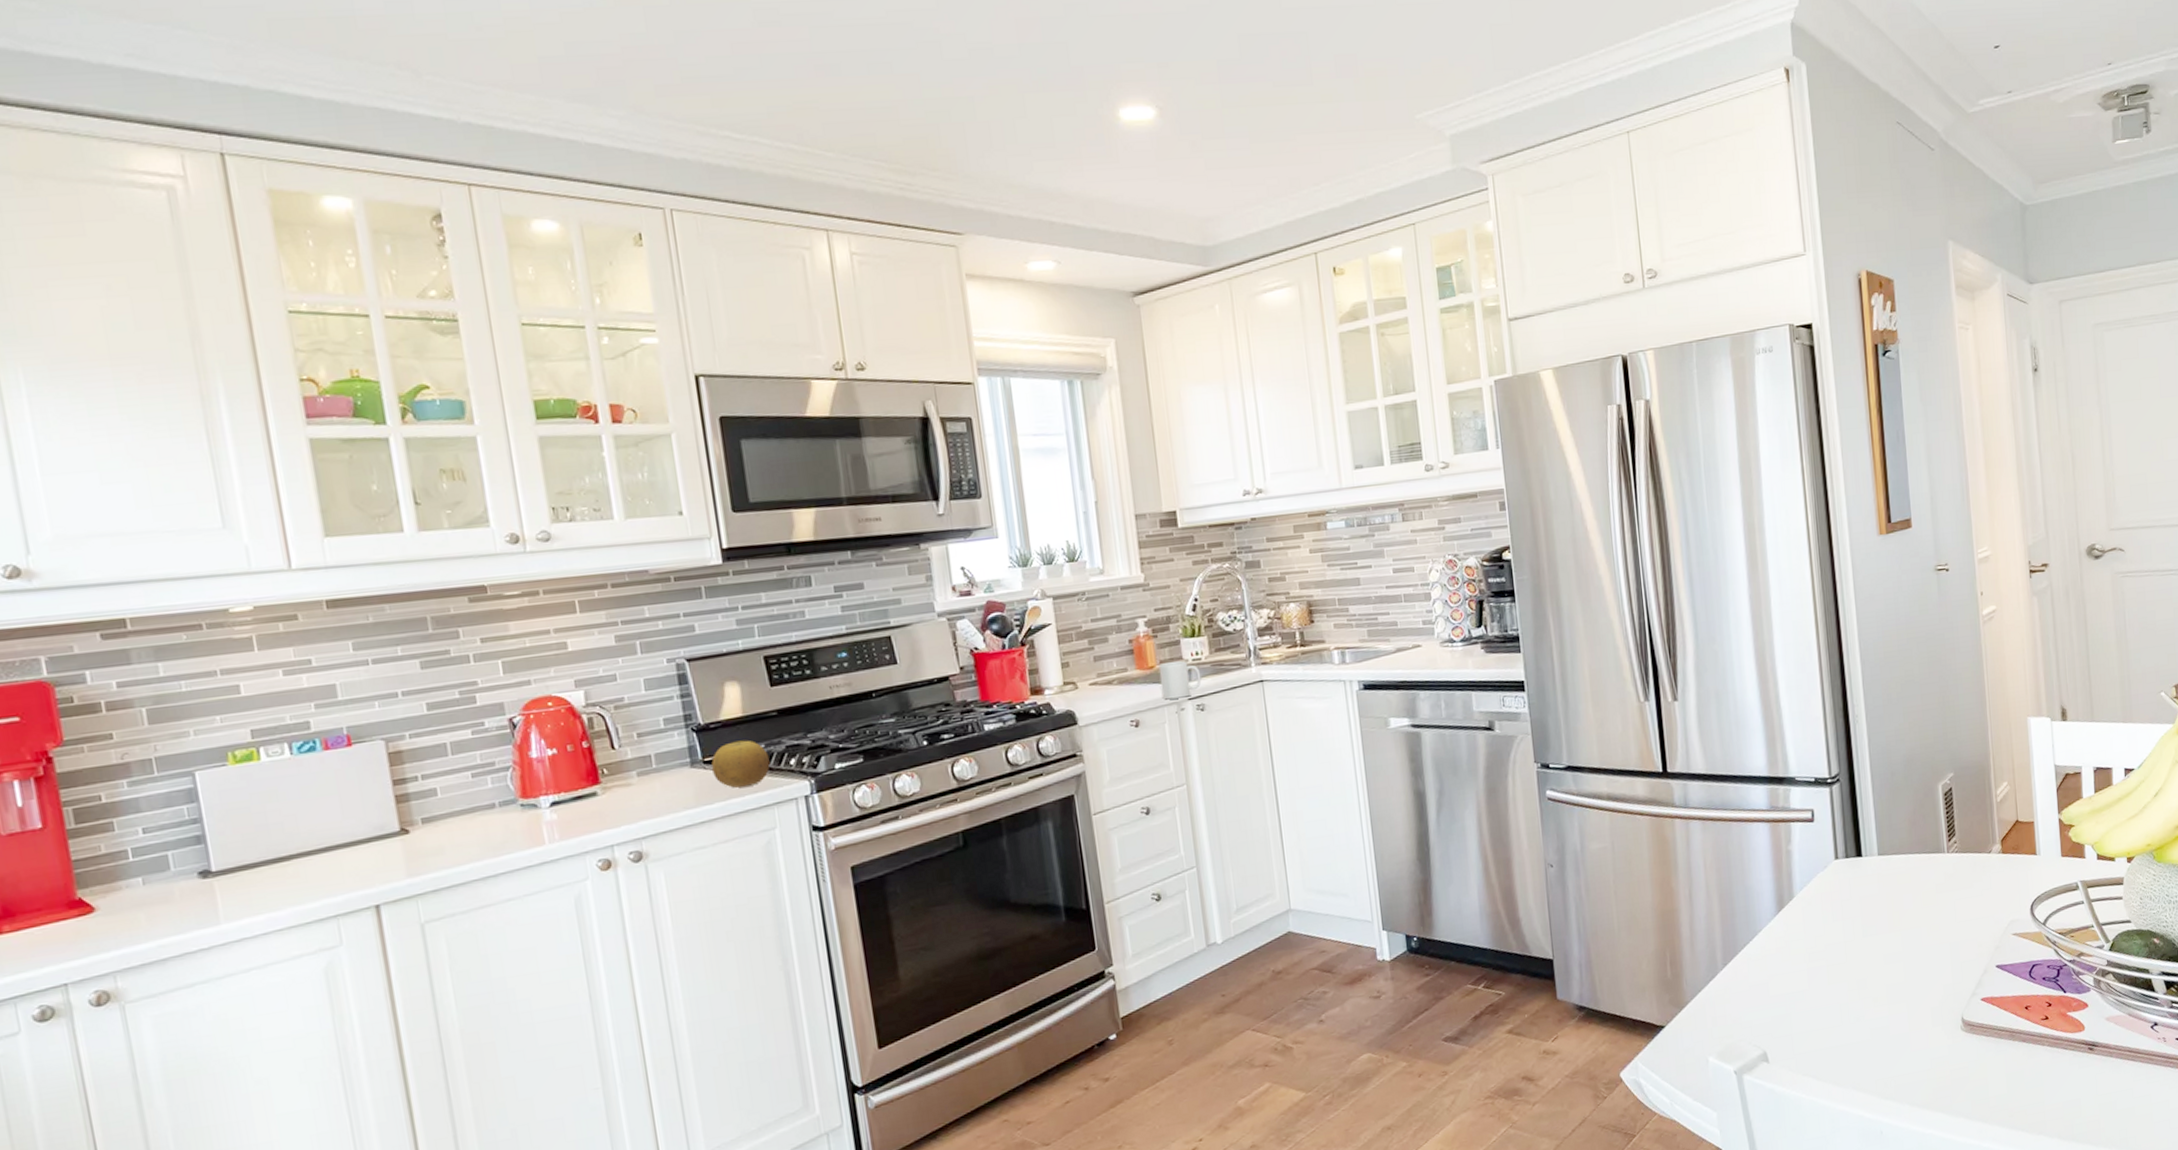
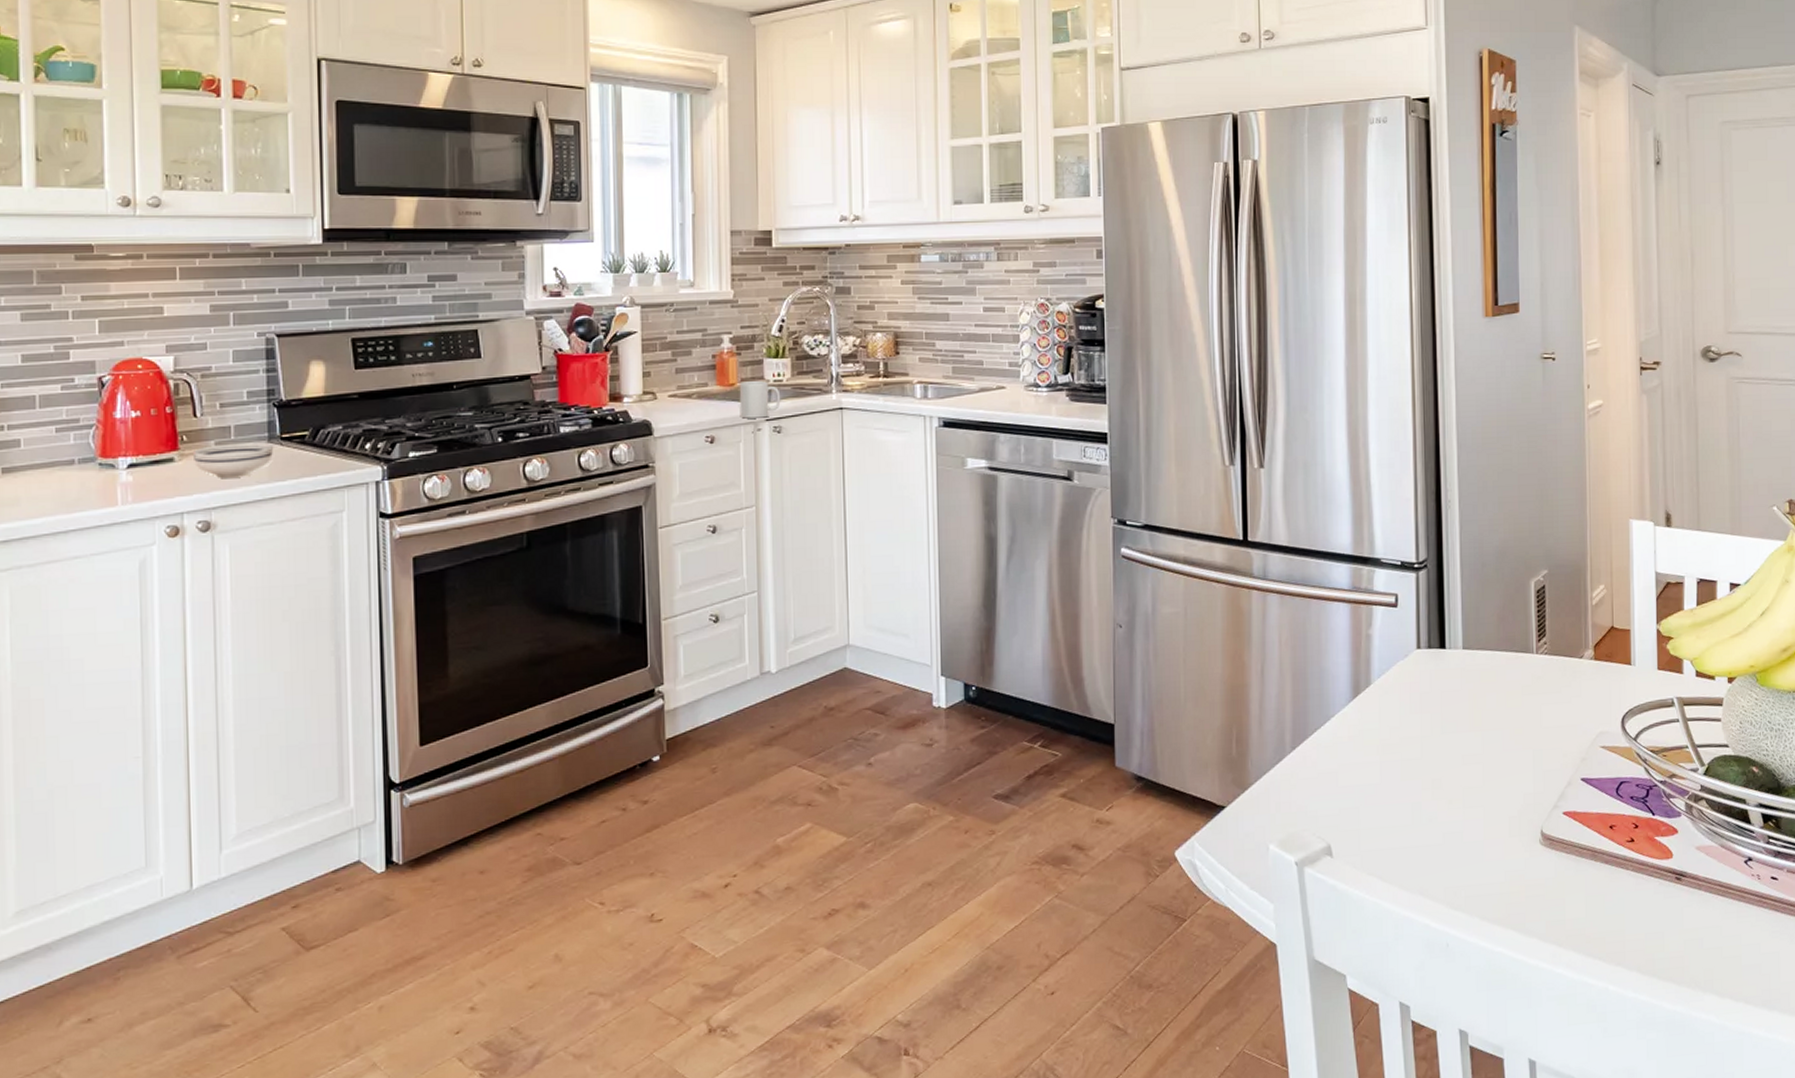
bowl: none [614,768,698,808] -> present [192,442,274,478]
fruit: present [711,740,770,788] -> none [289,420,346,467]

